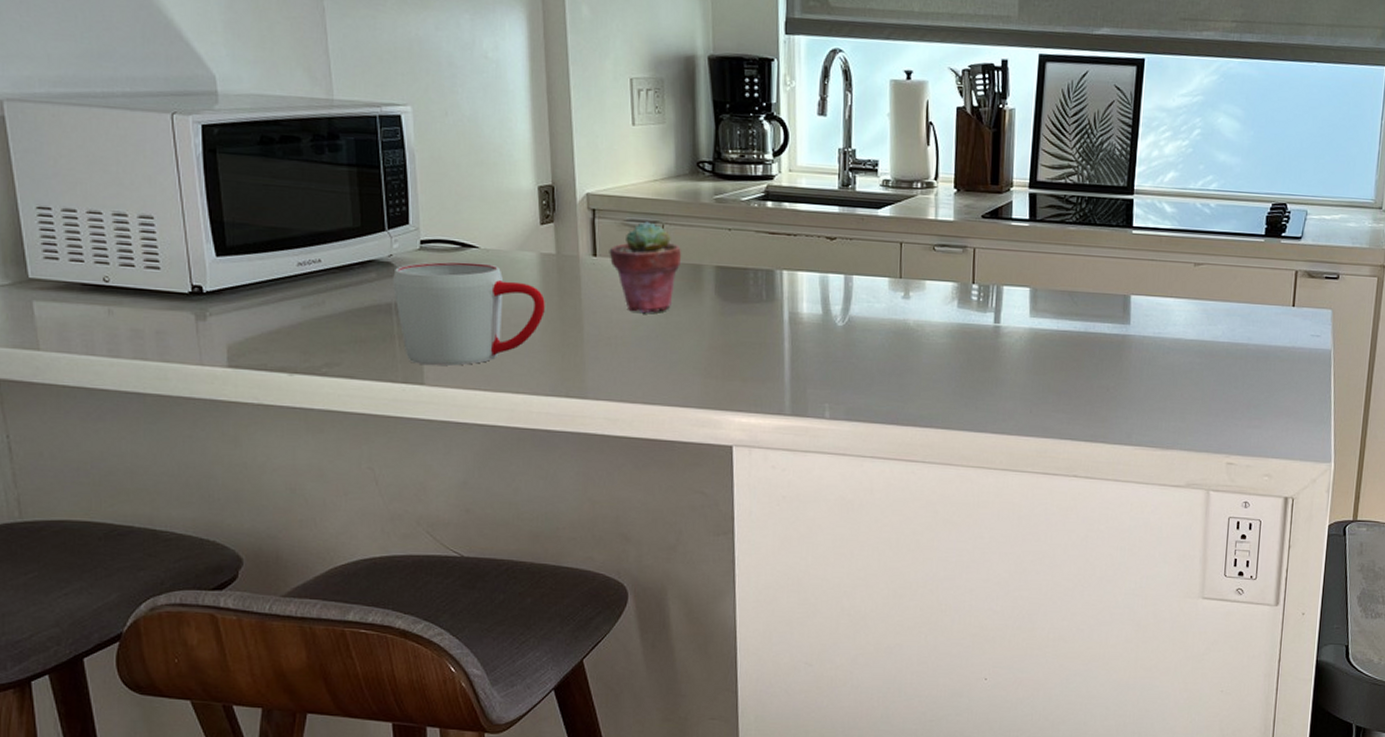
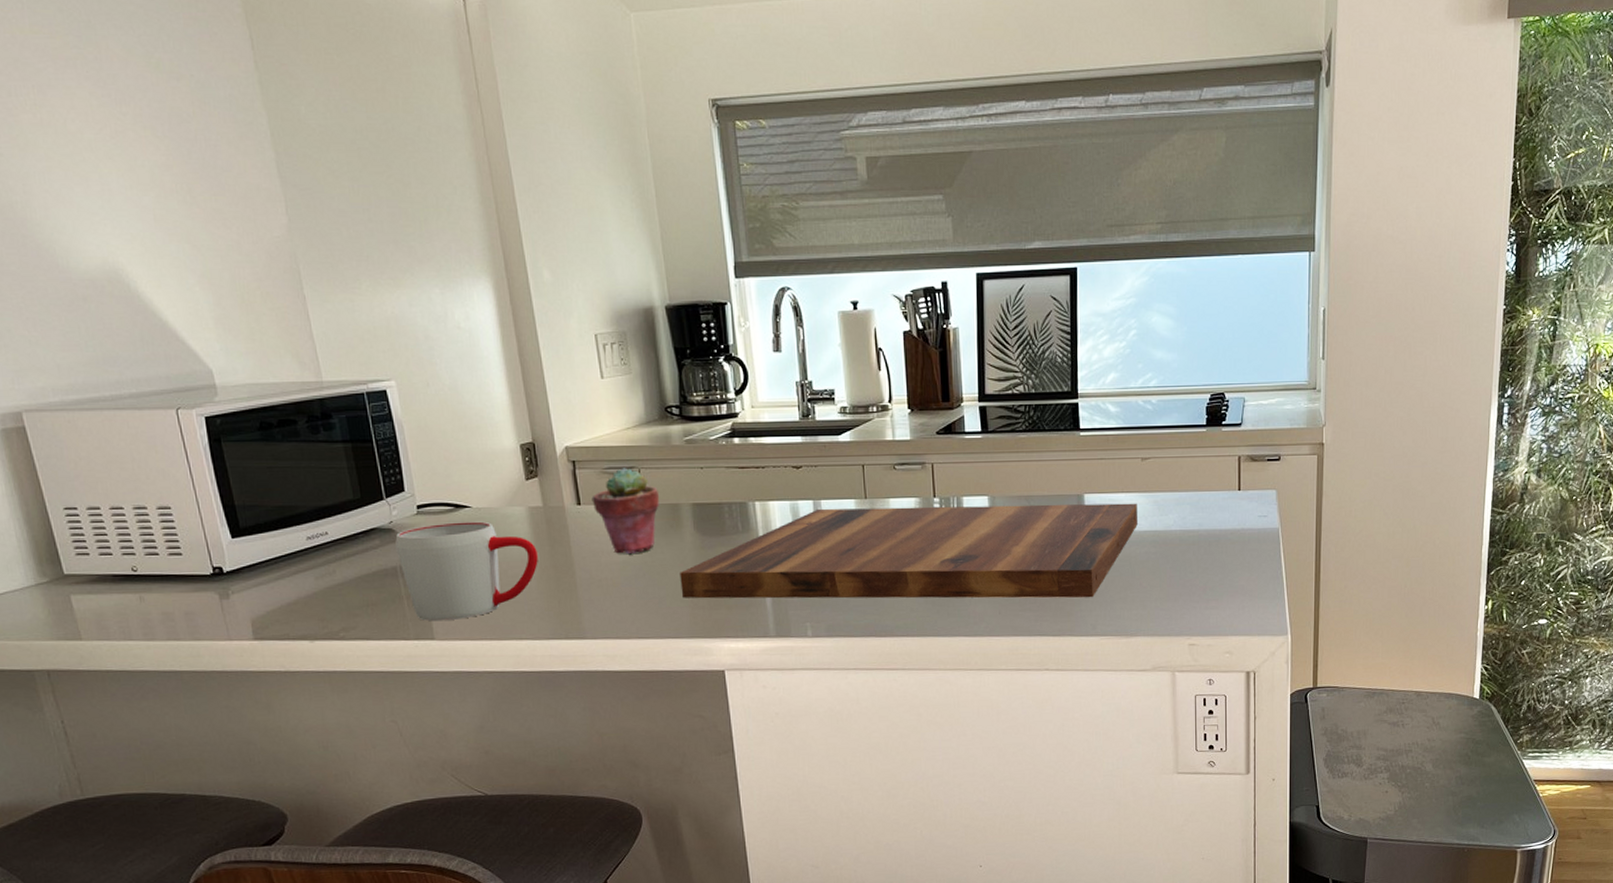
cutting board: none [694,284,1186,405] -> present [680,503,1138,599]

